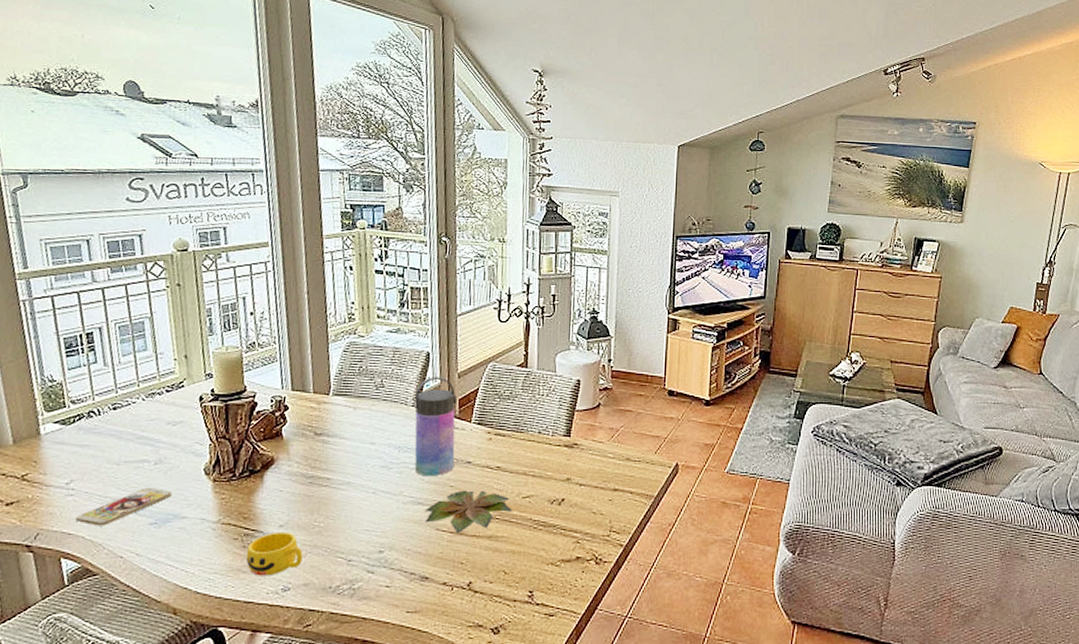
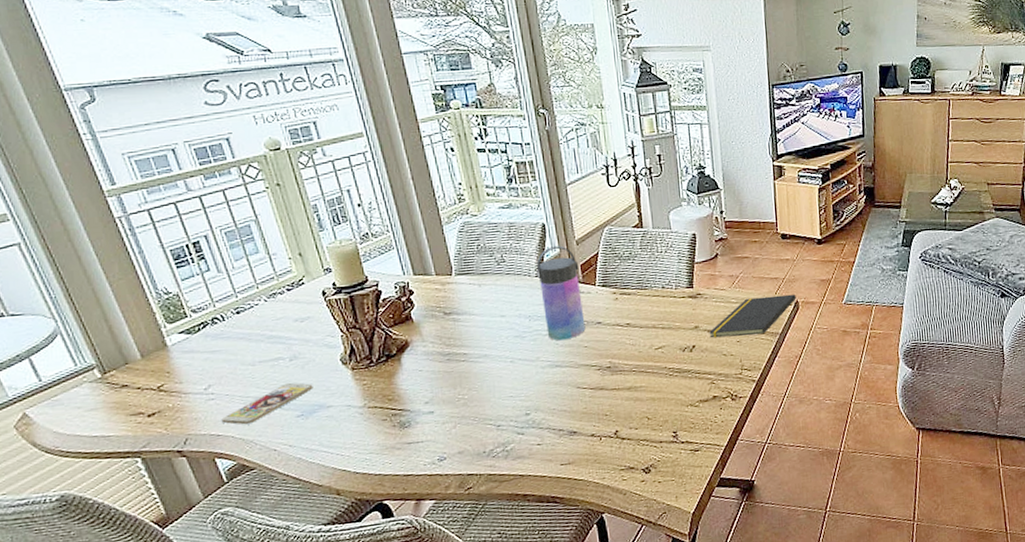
cup: present [246,531,303,576] -> none [397,407,453,451]
plant: present [425,490,512,533] -> none [564,347,647,389]
notepad: none [581,455,677,496] -> present [709,294,797,338]

